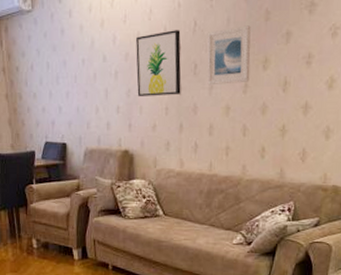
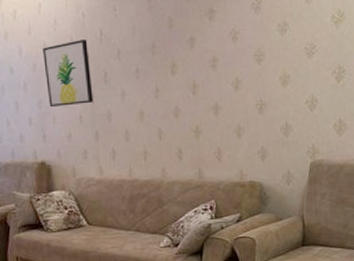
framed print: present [207,25,251,86] -> none [114,33,160,92]

